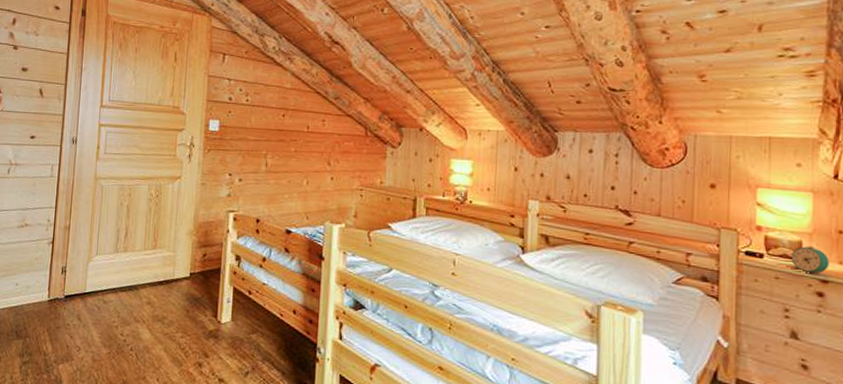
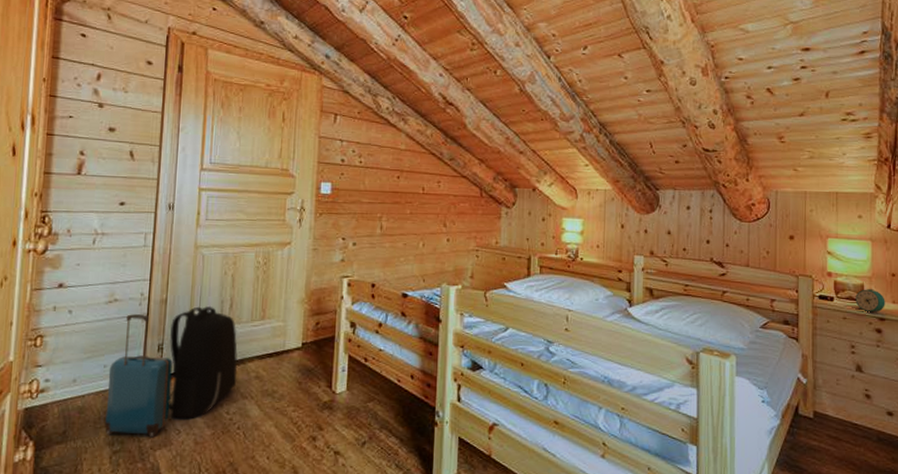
suitcase: none [16,238,74,353] -> present [105,314,173,438]
backpack: none [70,233,131,338] -> present [168,305,238,419]

